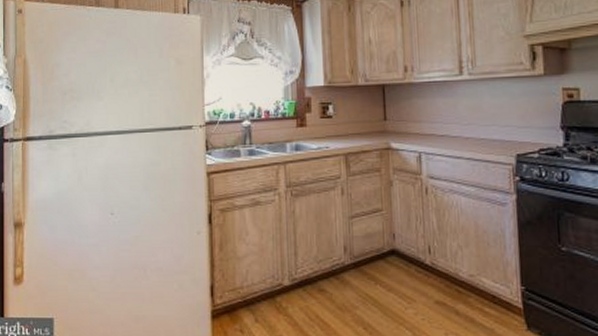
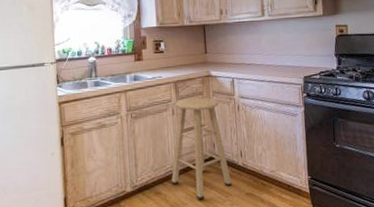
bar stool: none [339,175,417,304] -> present [171,97,232,200]

